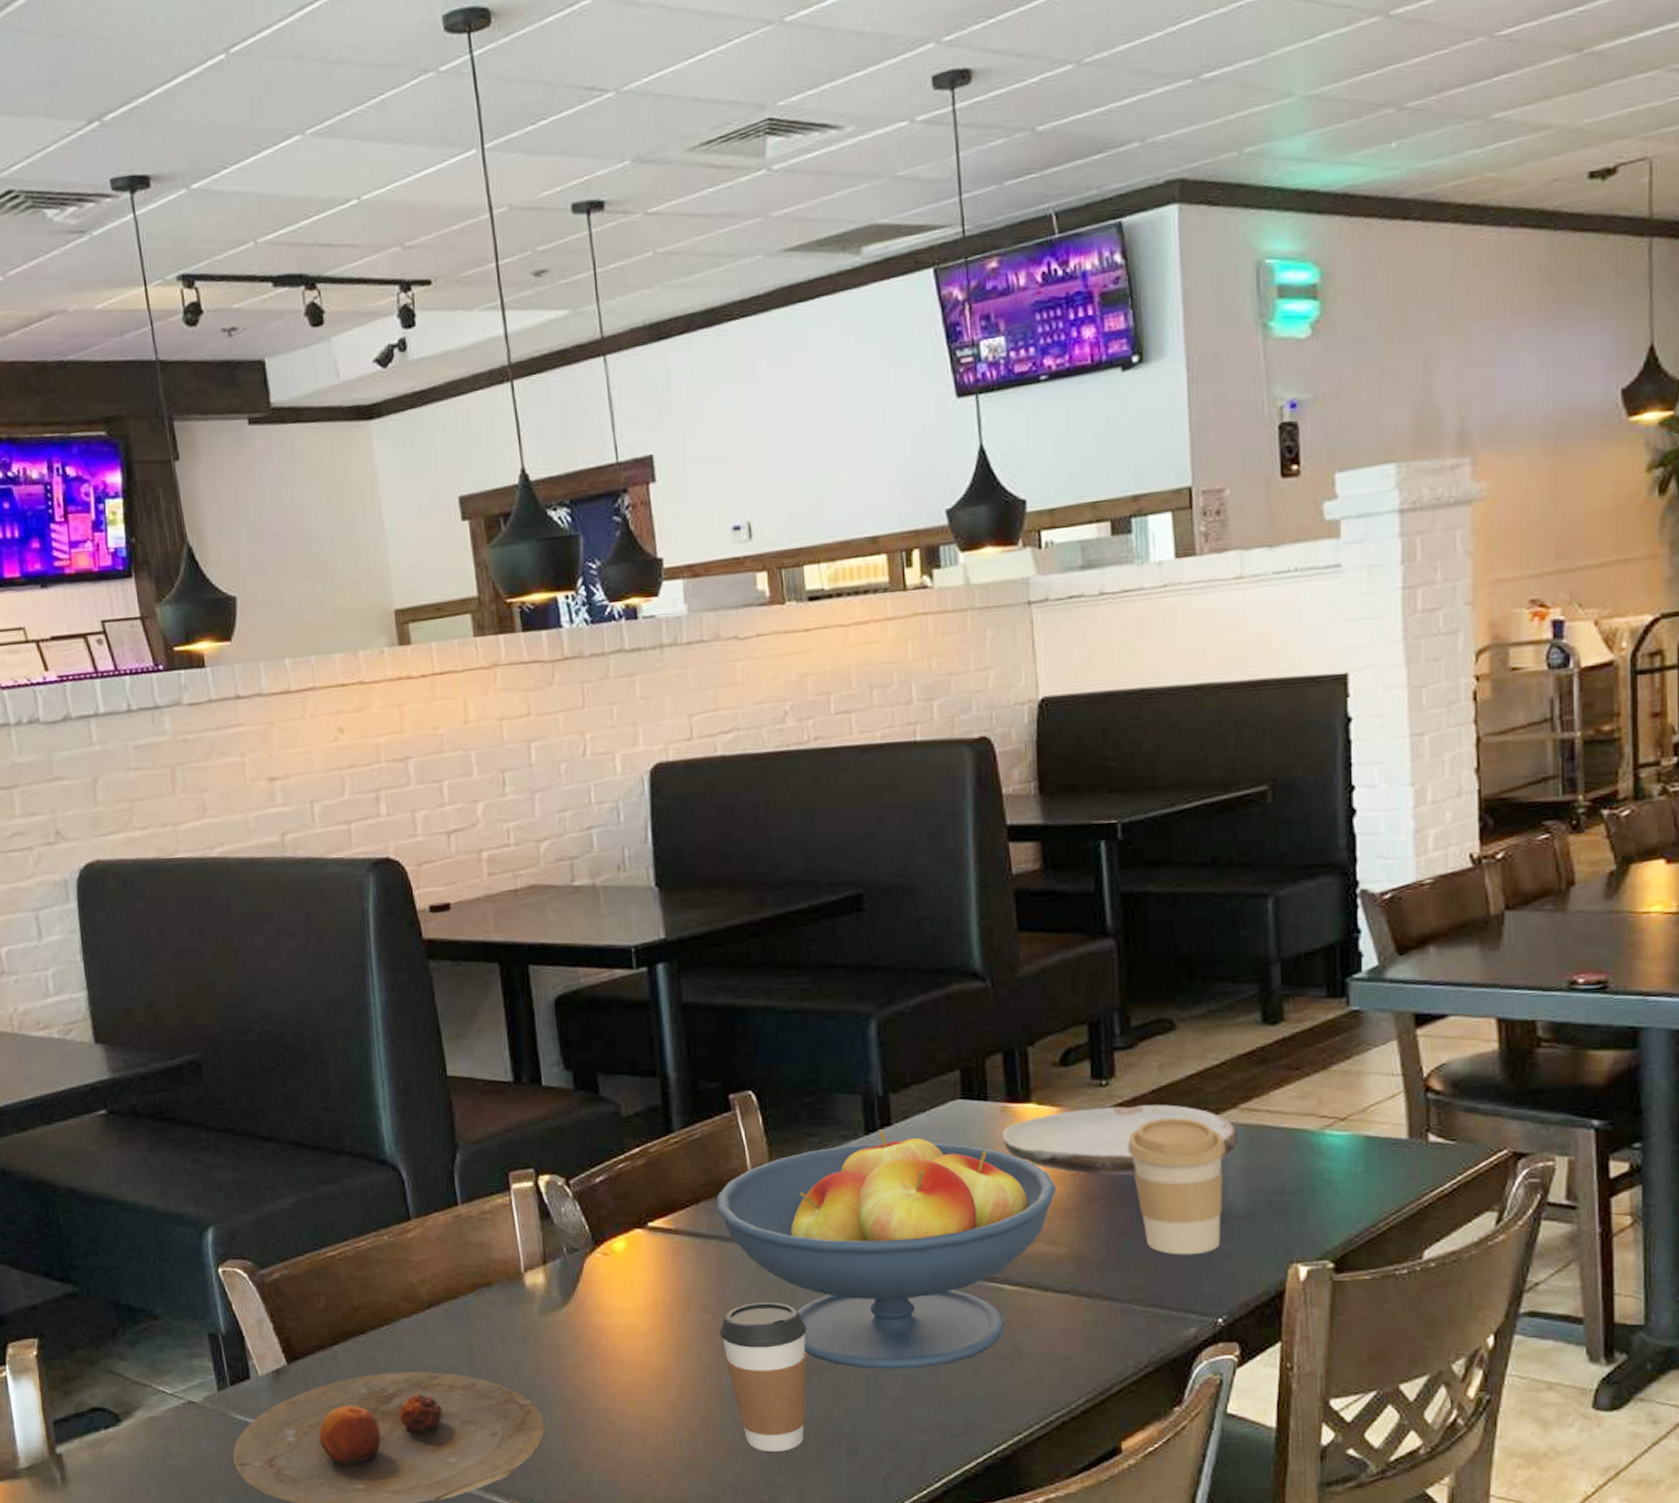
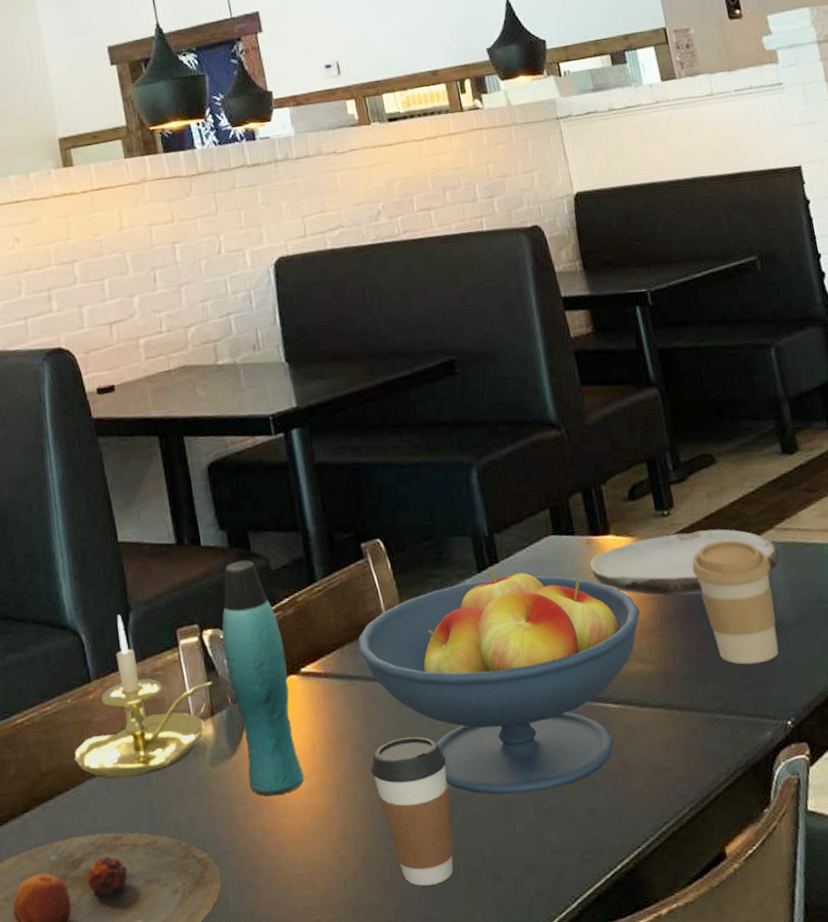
candle holder: none [389,1152,548,1319] -> present [74,614,214,779]
bottle: none [561,1104,644,1350] -> present [222,560,305,796]

